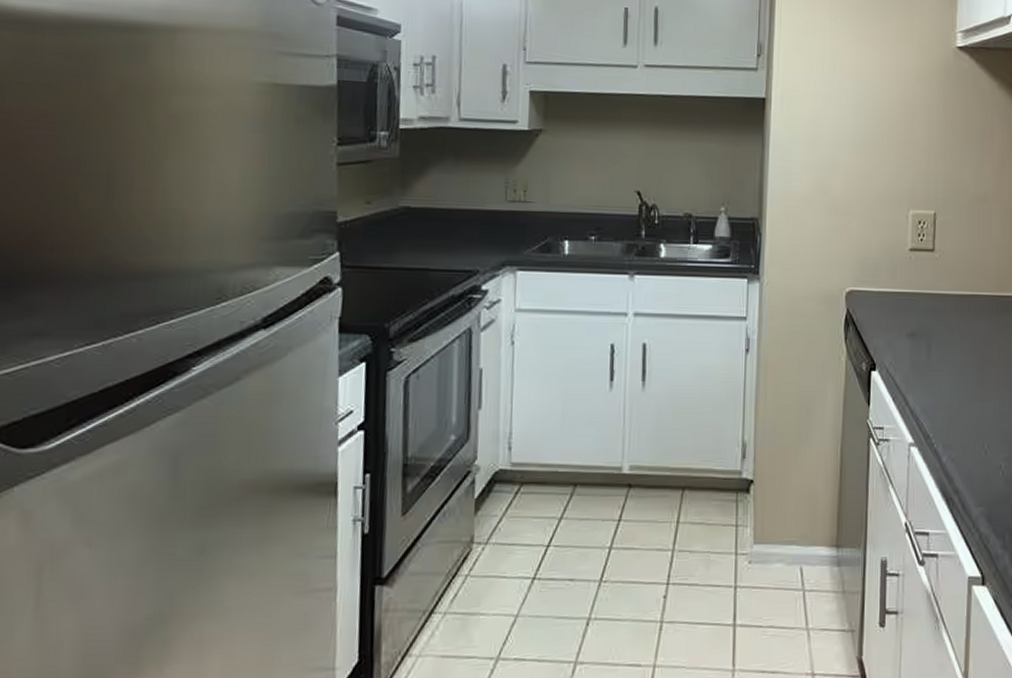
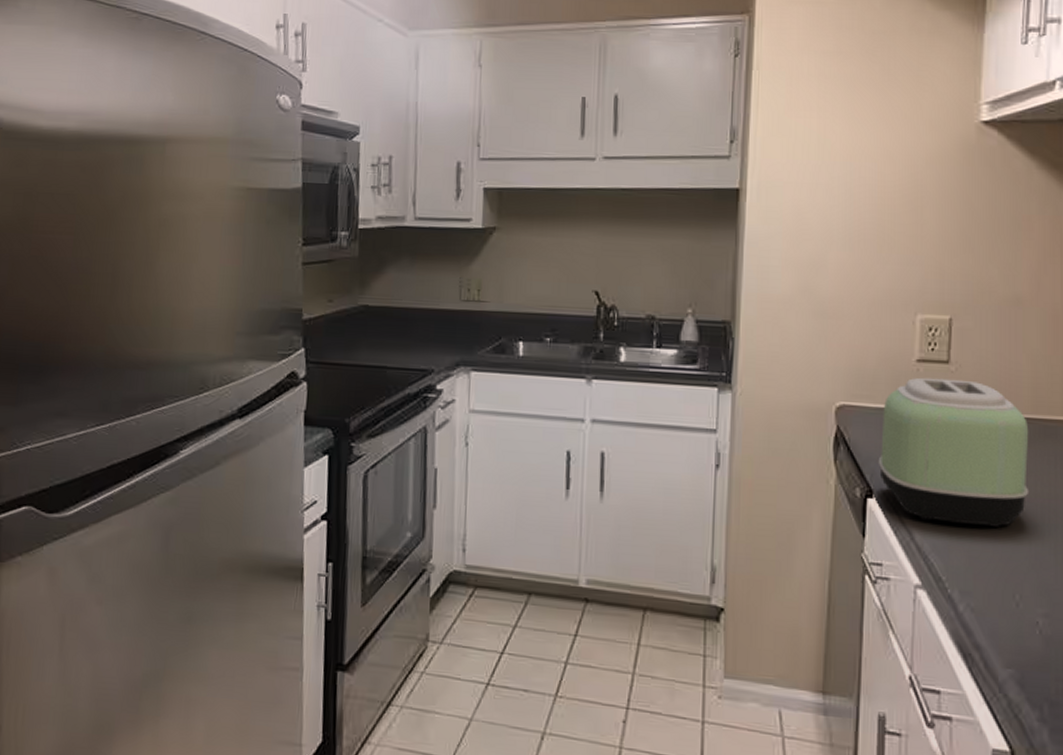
toaster: none [879,264,994,389] -> present [878,377,1030,527]

